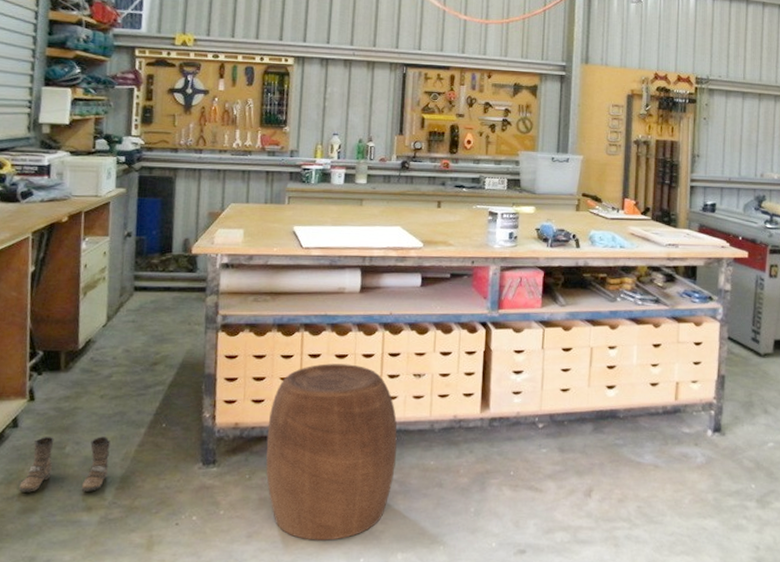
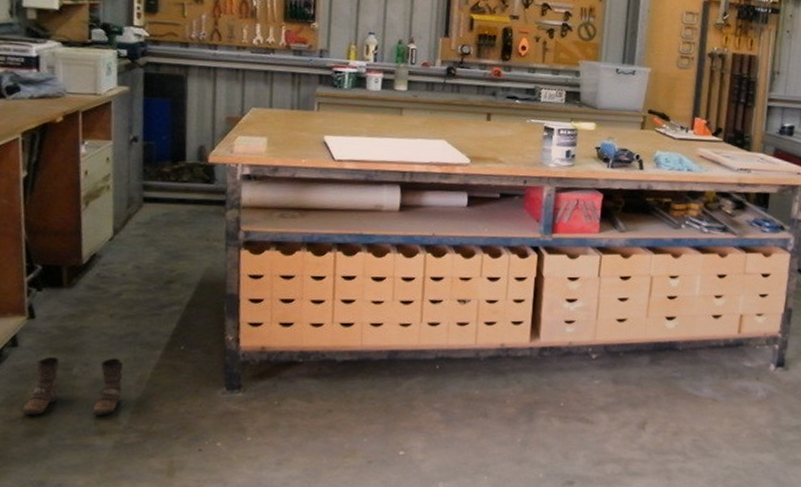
stool: present [266,363,397,541] -> none [296,286,440,469]

